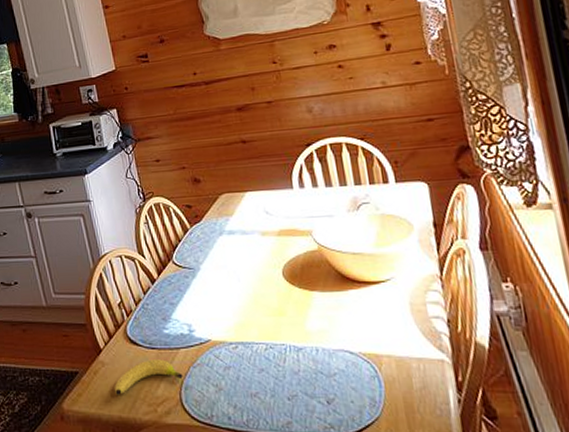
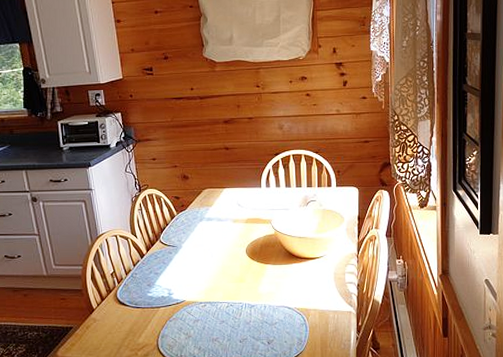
fruit: present [114,359,183,395] -> none [103,316,161,344]

